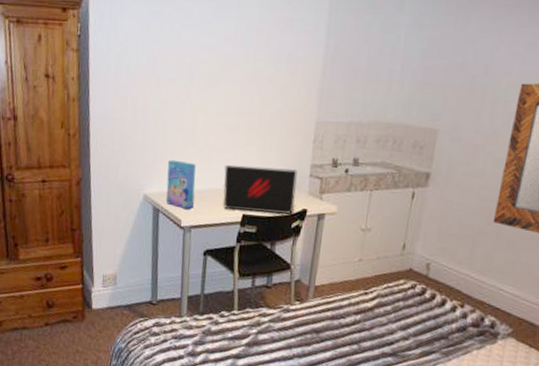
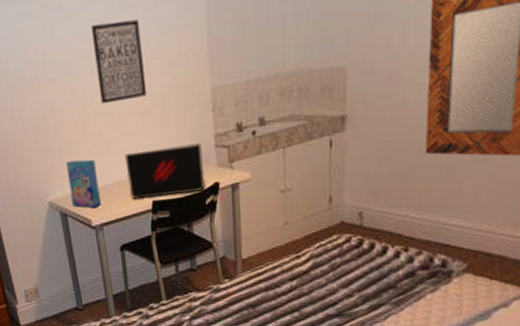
wall art: none [212,39,262,116] -> present [91,19,147,104]

